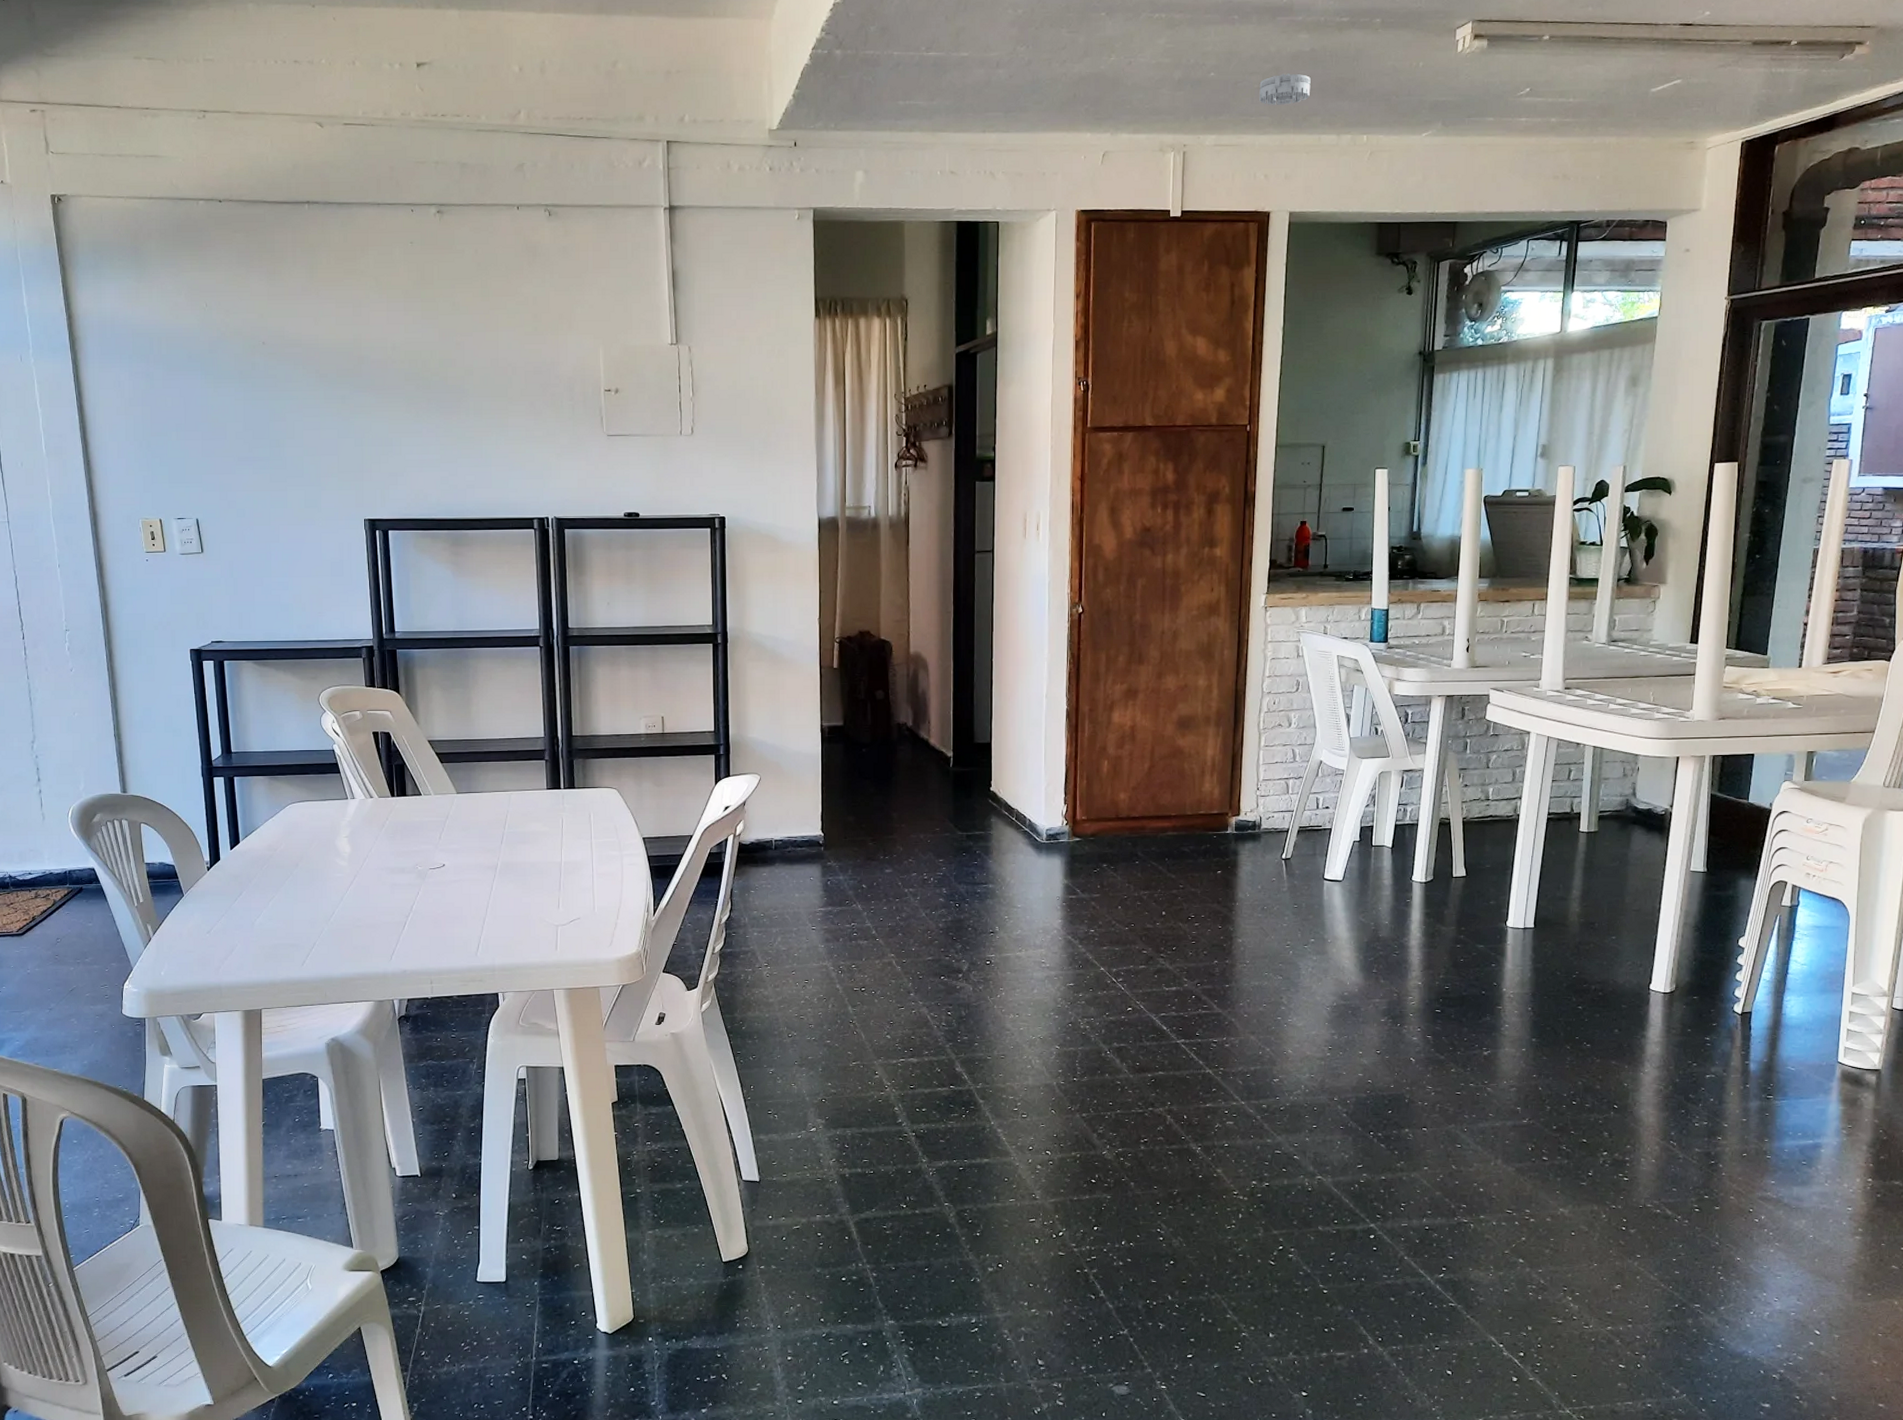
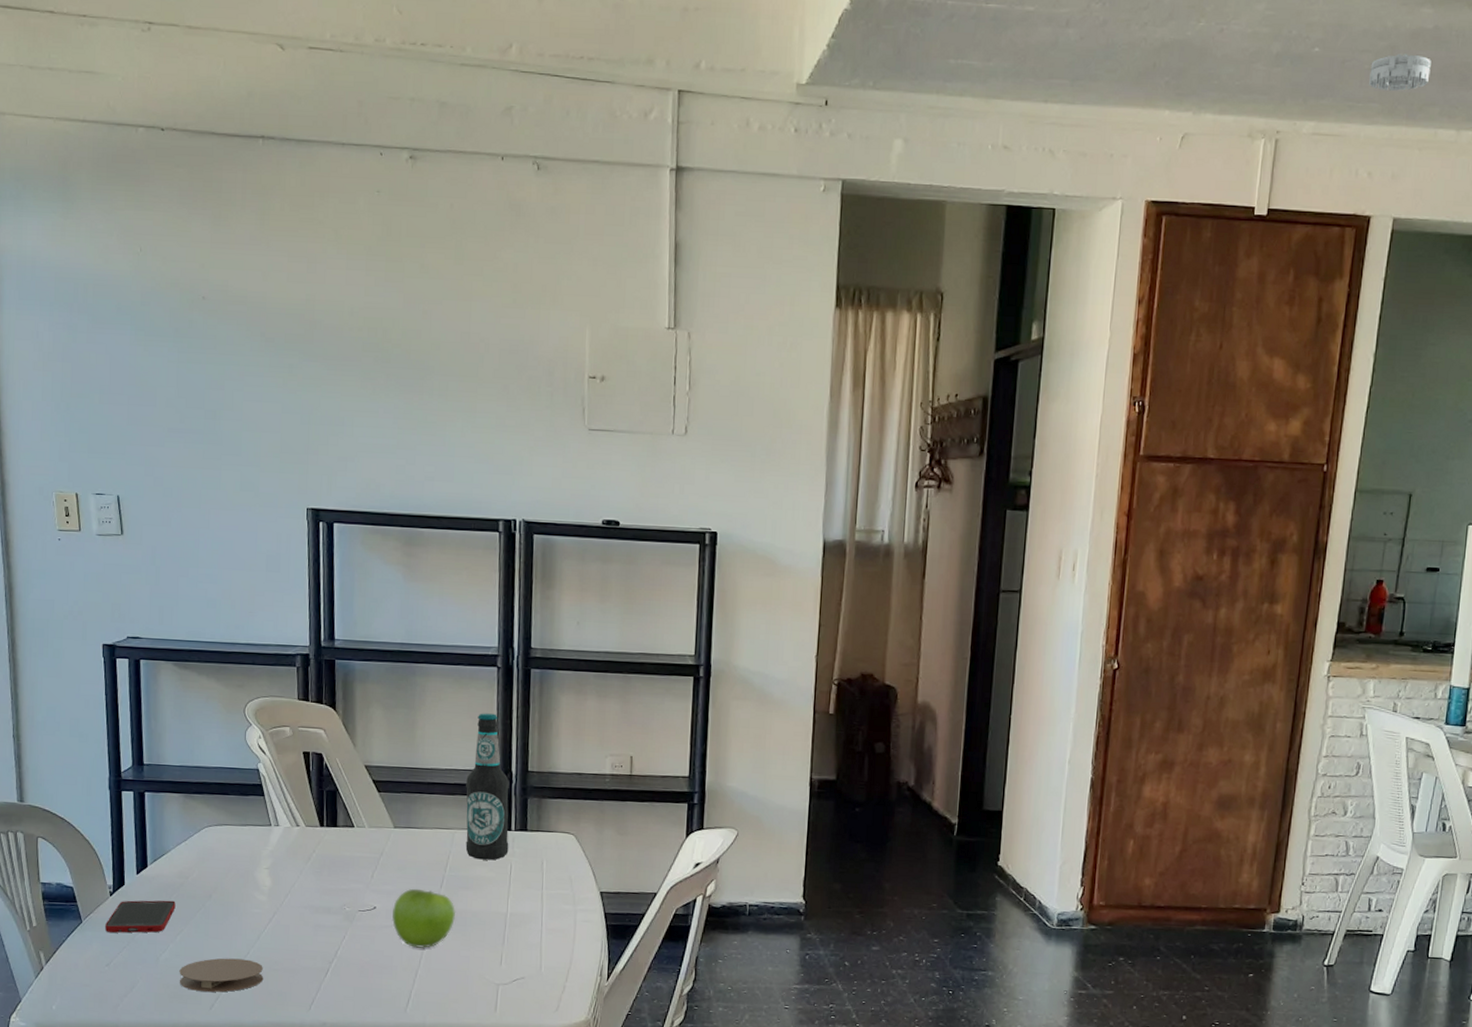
cell phone: none [204,871,267,903] -> present [104,900,176,933]
coaster: none [273,919,349,951] -> present [179,958,264,992]
fruit: none [460,846,516,898] -> present [392,888,456,948]
bottle: none [518,687,559,816] -> present [465,713,510,861]

